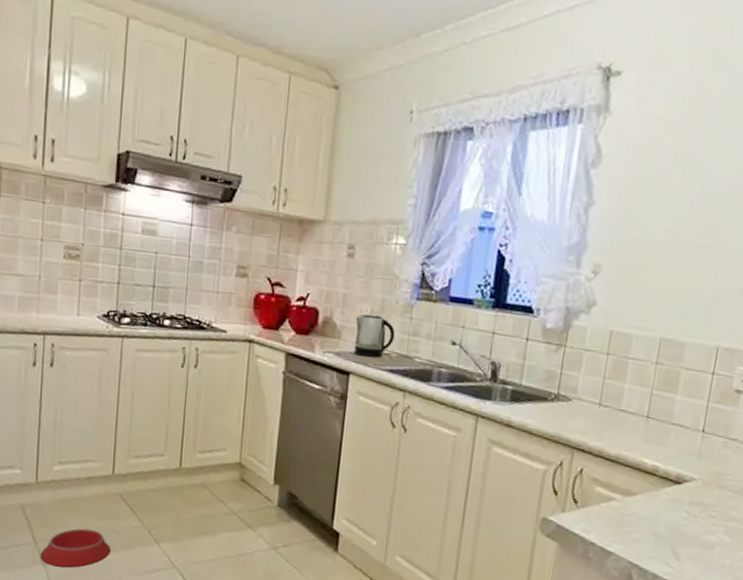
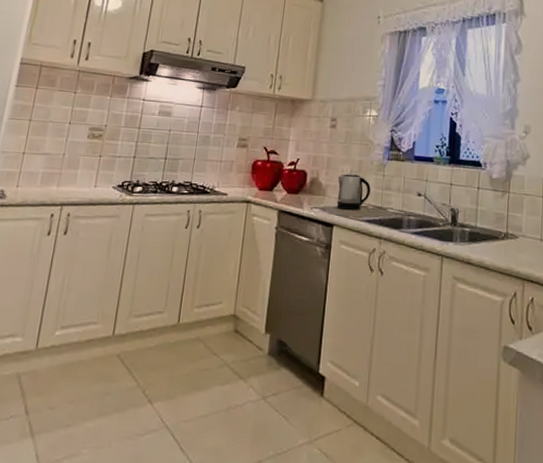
pet bowl: present [40,528,111,568] -> none [30,394,104,439]

